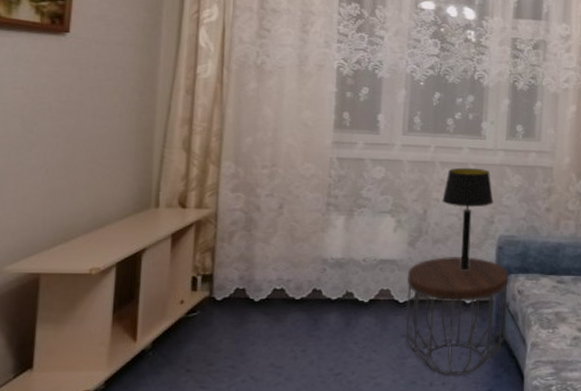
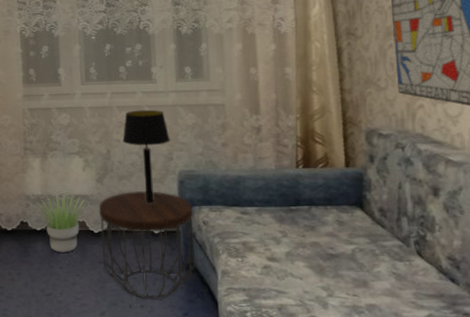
potted plant: none [334,258,391,325] -> present [36,194,84,253]

